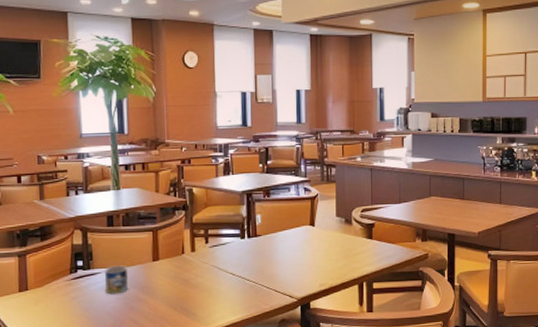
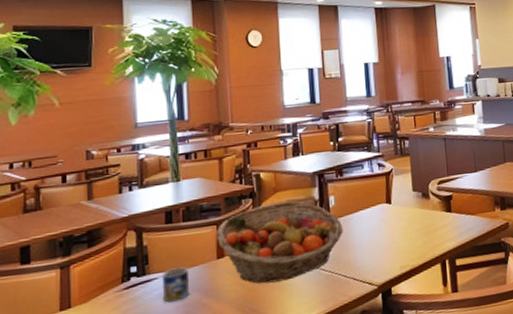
fruit basket: none [152,215,268,287] -> present [217,200,344,284]

